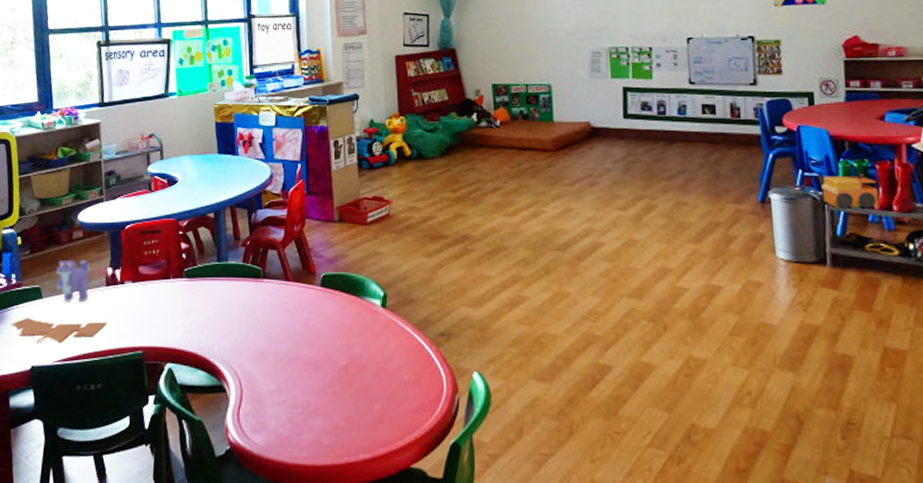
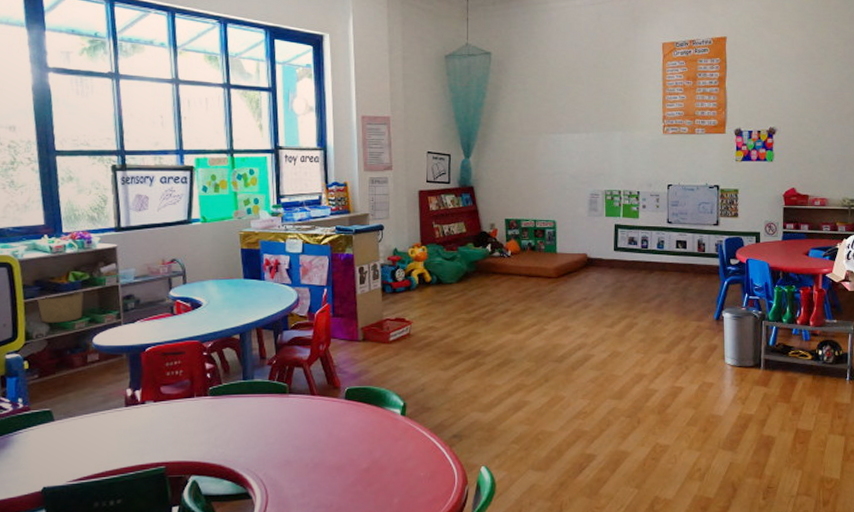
papers: present [10,318,107,343] -> none [17,441,127,464]
toy animal: present [55,259,89,303] -> none [68,382,107,424]
toy truck: present [821,174,879,209] -> none [761,297,801,324]

